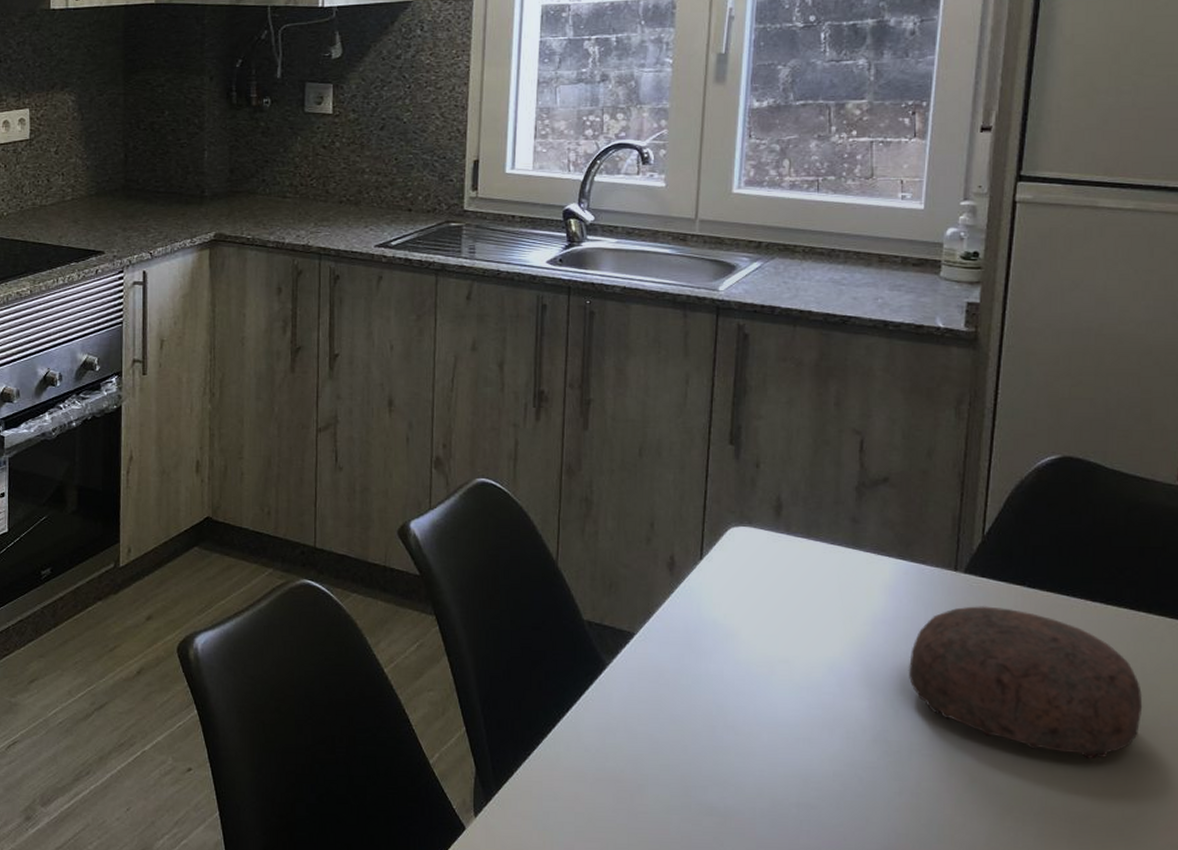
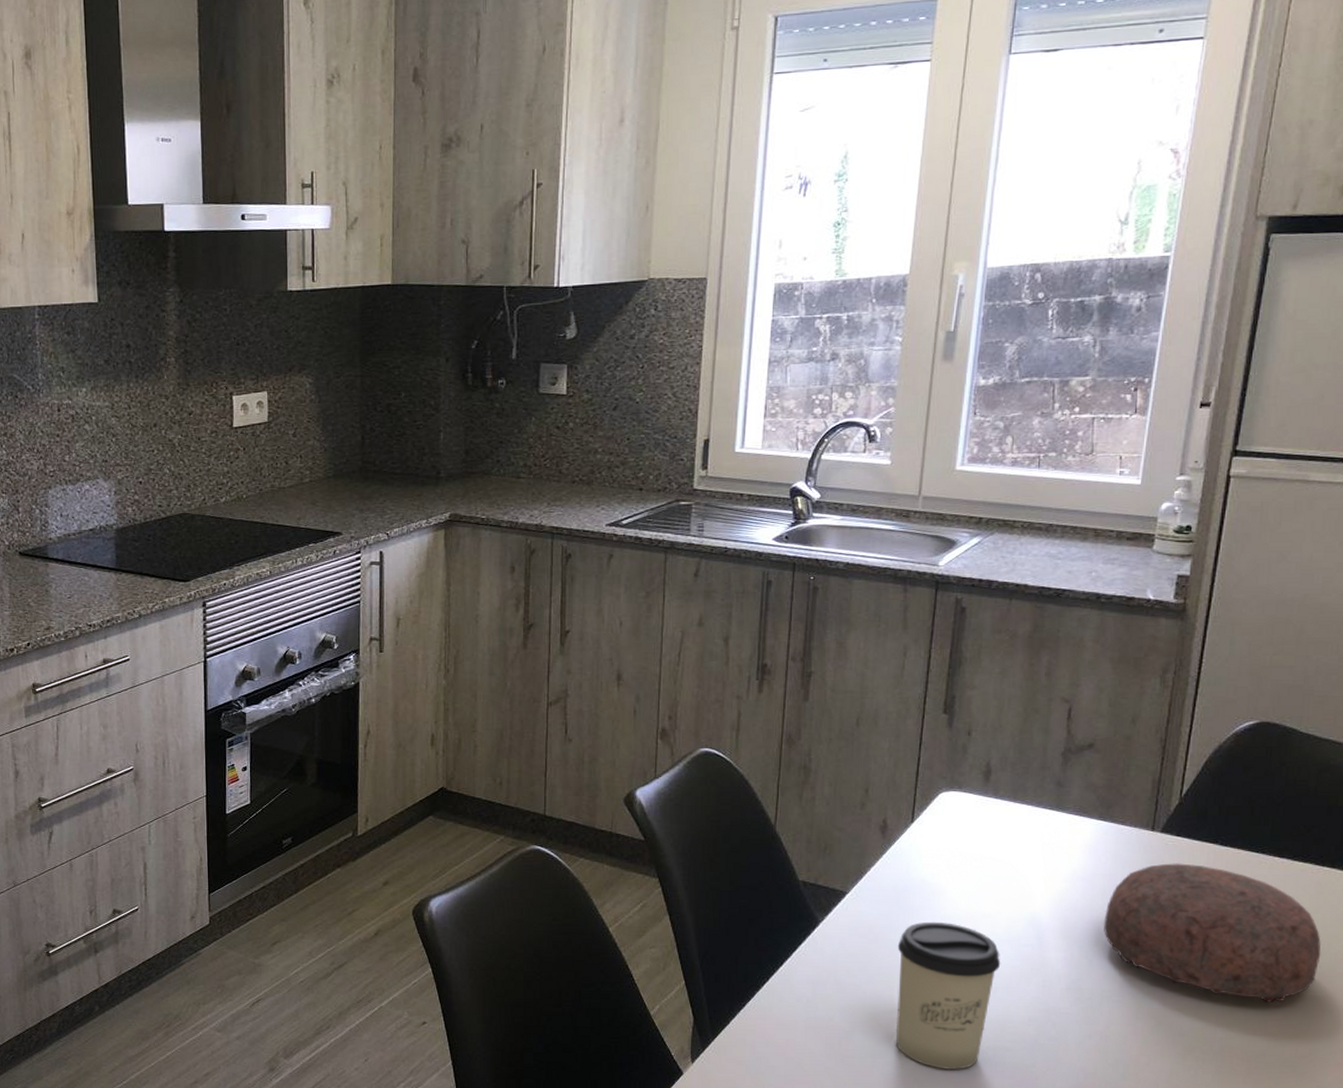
cup: none [690,666,801,828] -> present [895,921,1001,1070]

